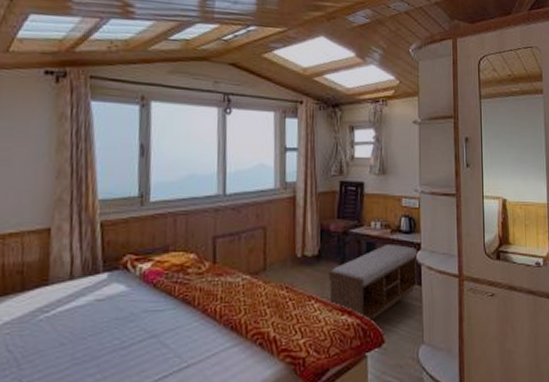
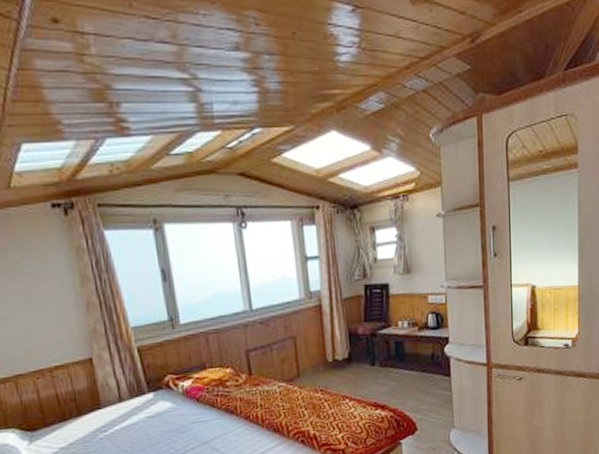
bench: present [328,243,418,324] -> none [360,340,447,415]

